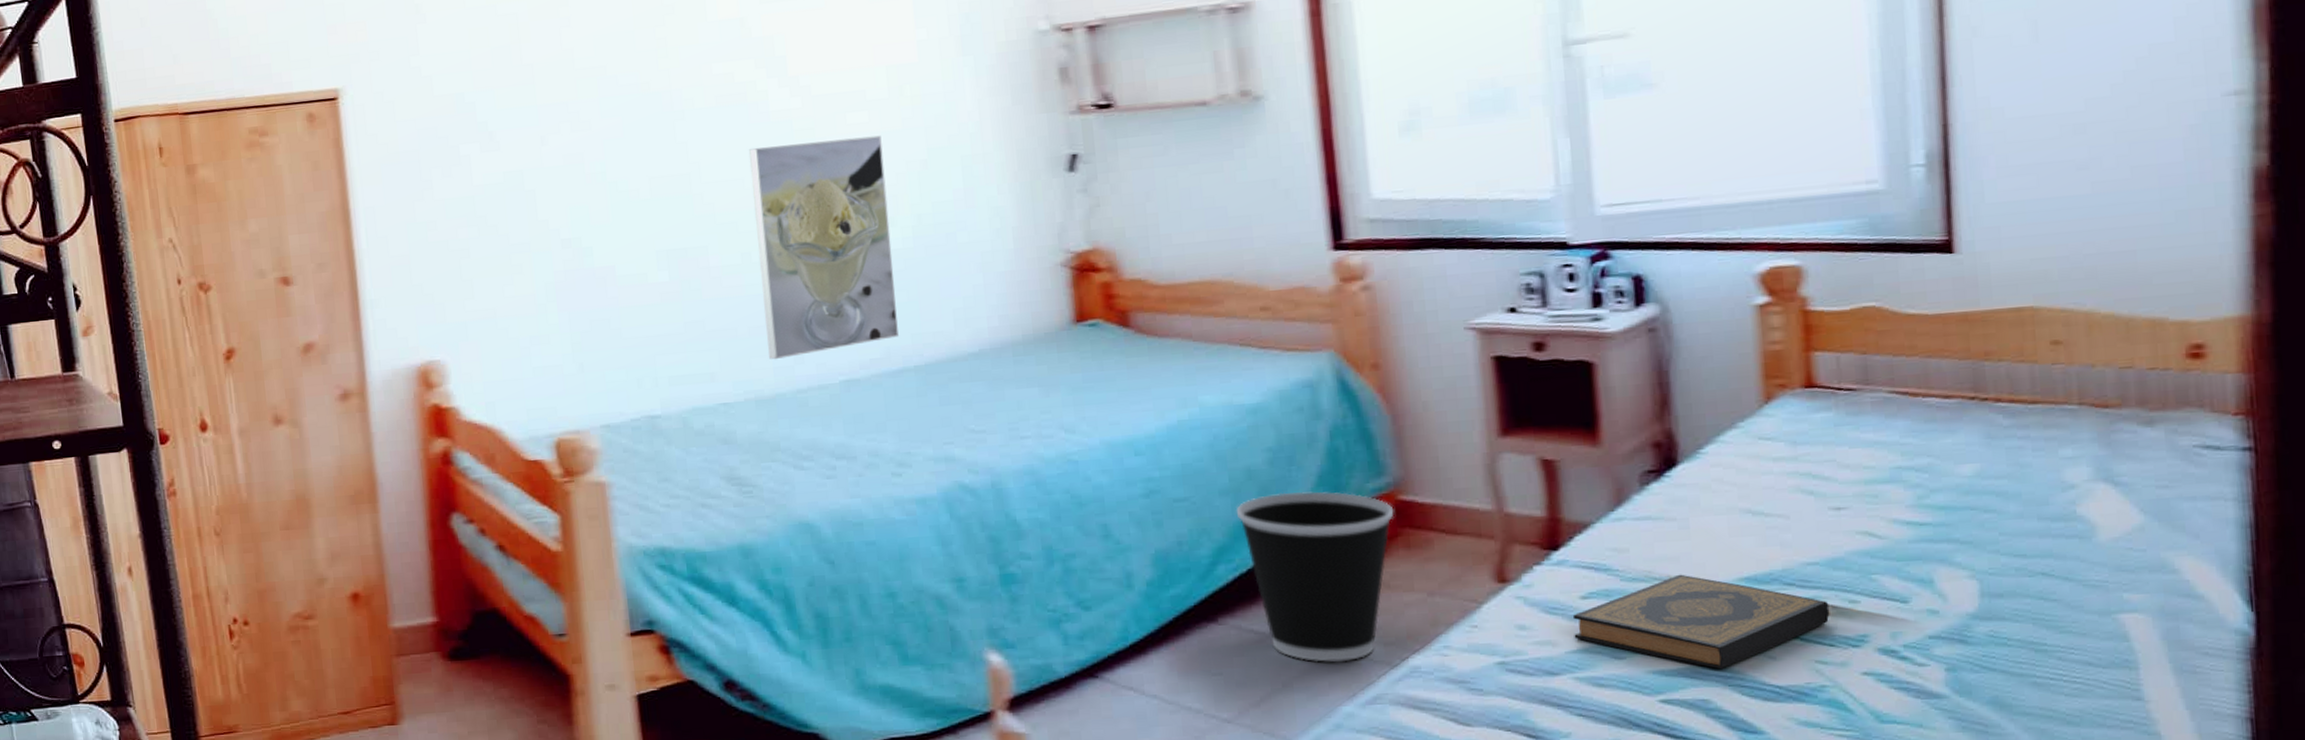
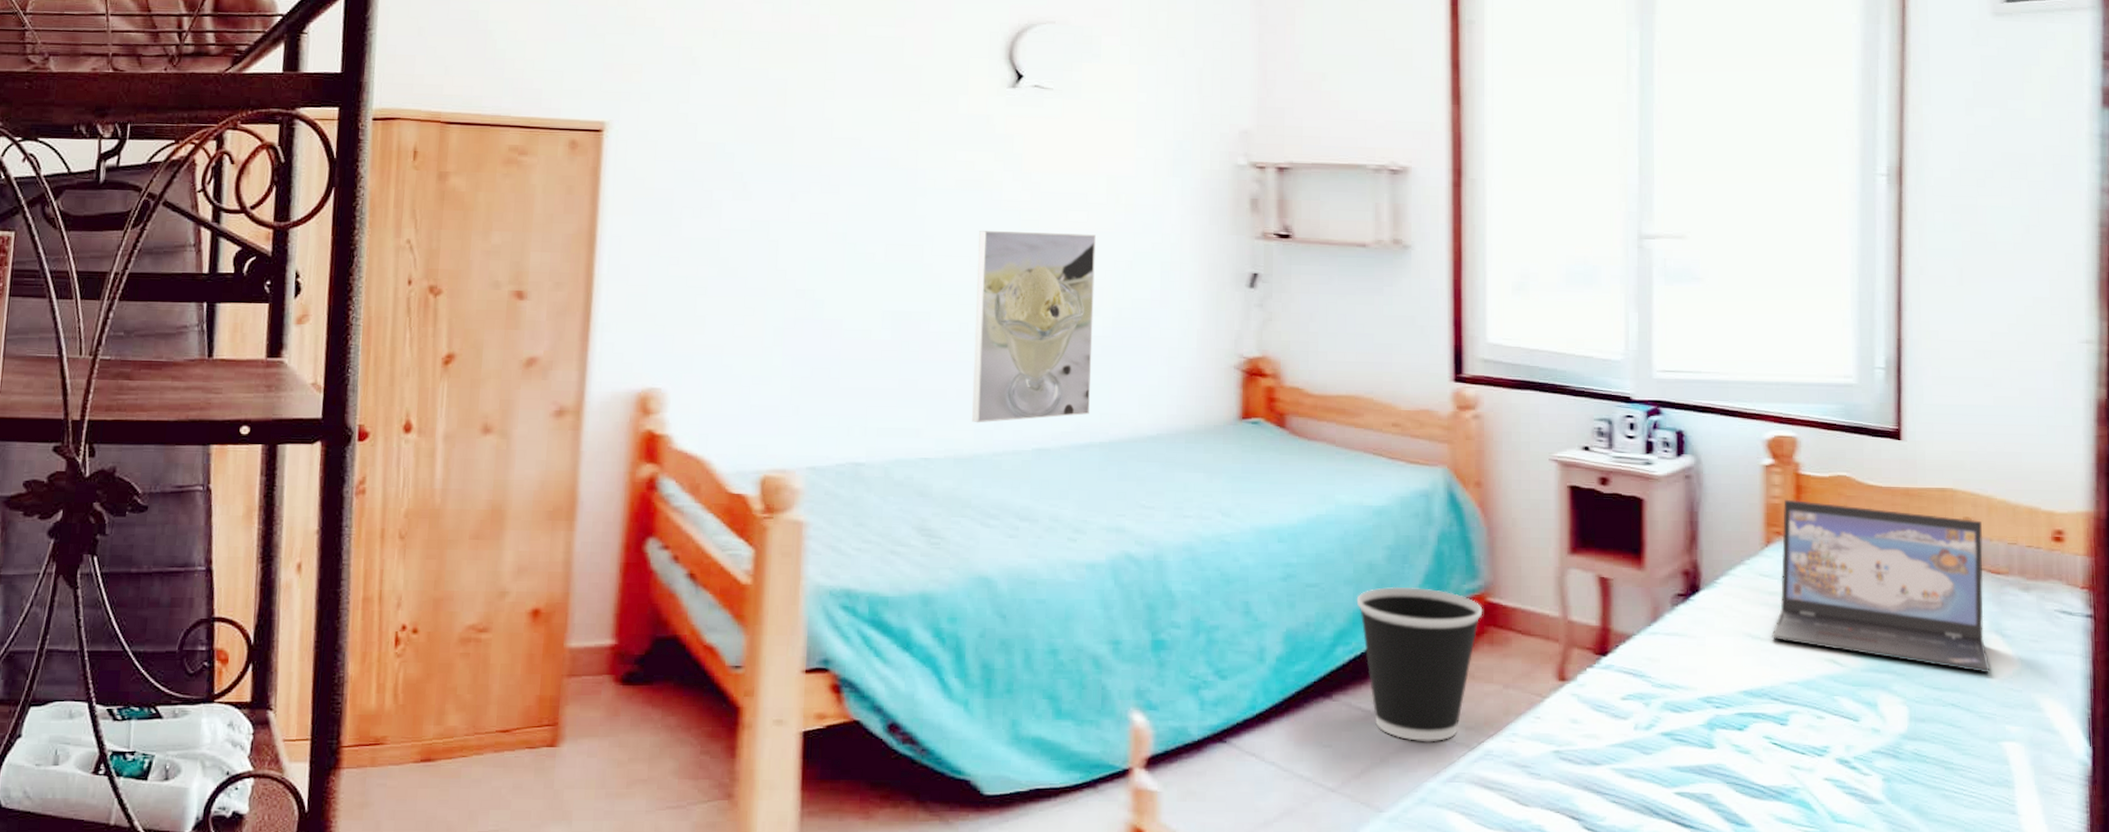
hardback book: present [1572,574,1830,669] -> none [1614,684,1803,768]
laptop: none [1778,342,2098,533] -> present [1771,499,1990,674]

